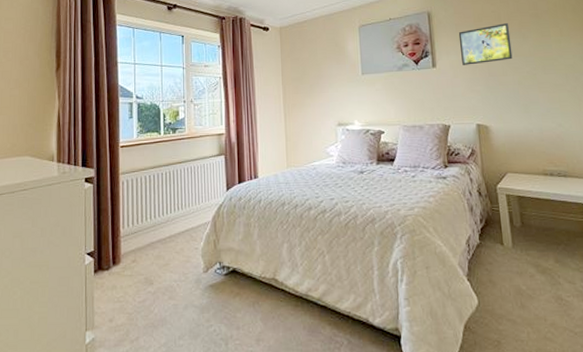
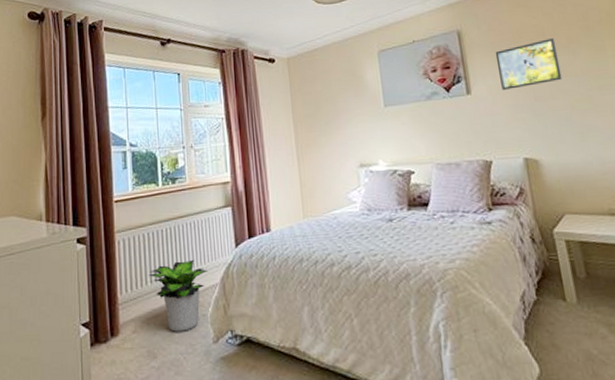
potted plant: none [148,201,202,262] -> present [147,260,209,332]

